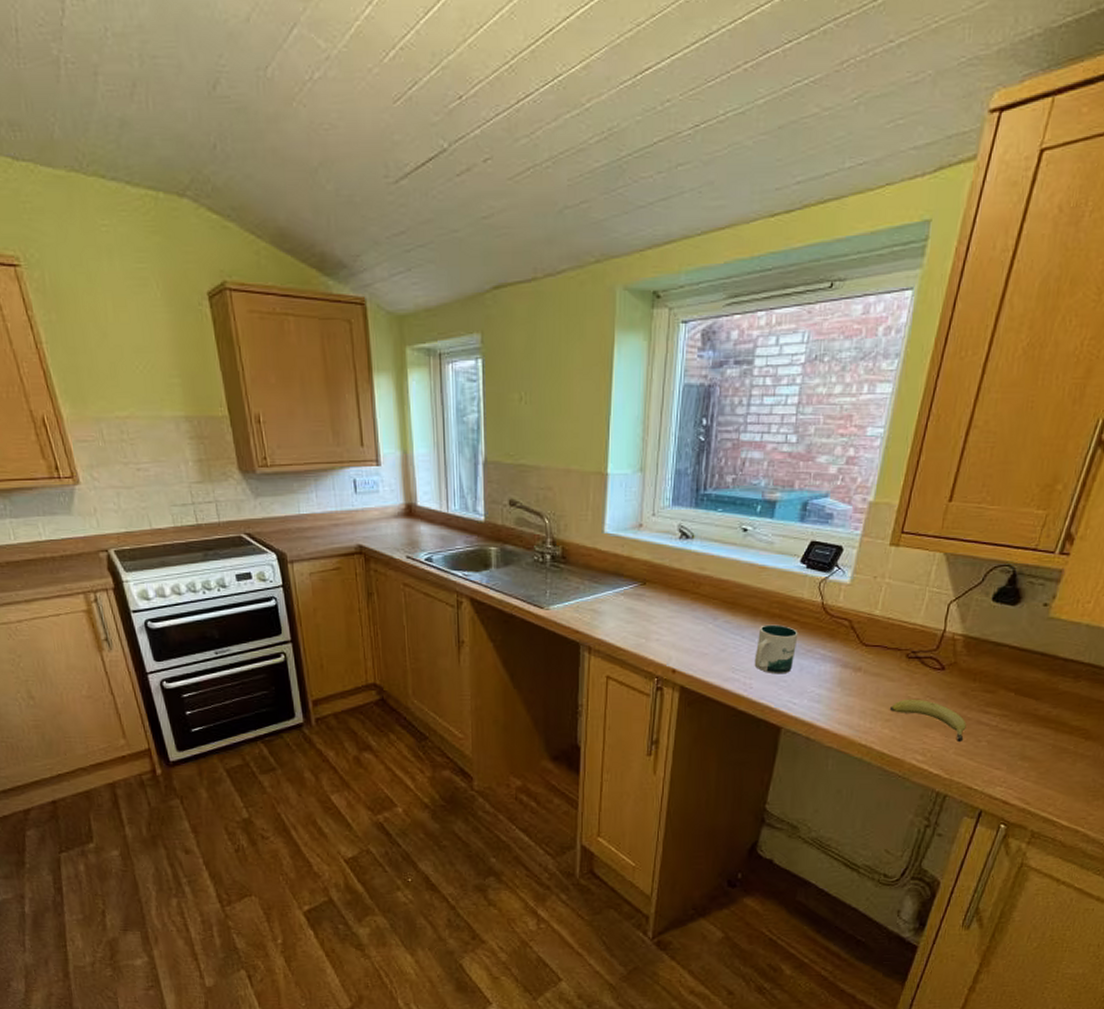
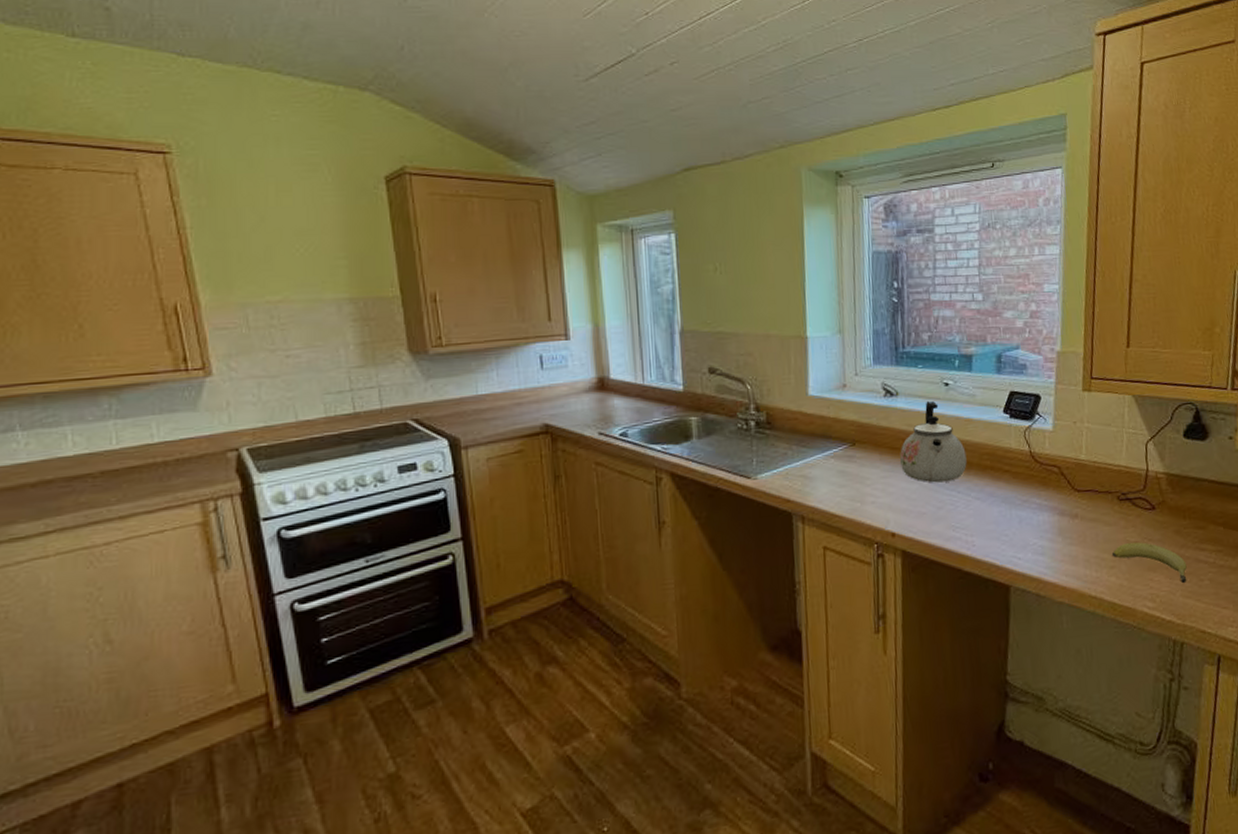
kettle: none [689,545,756,626] -> present [900,400,967,483]
mug: present [754,624,798,675] -> none [973,476,1012,529]

